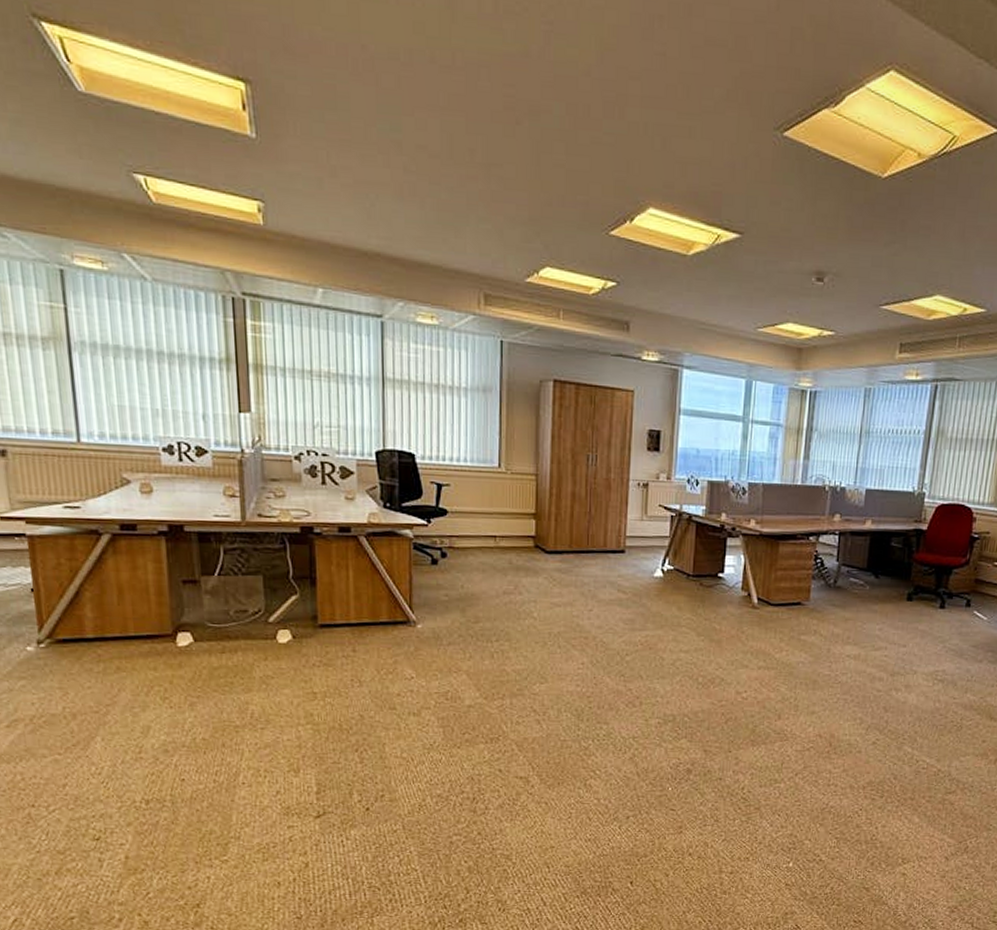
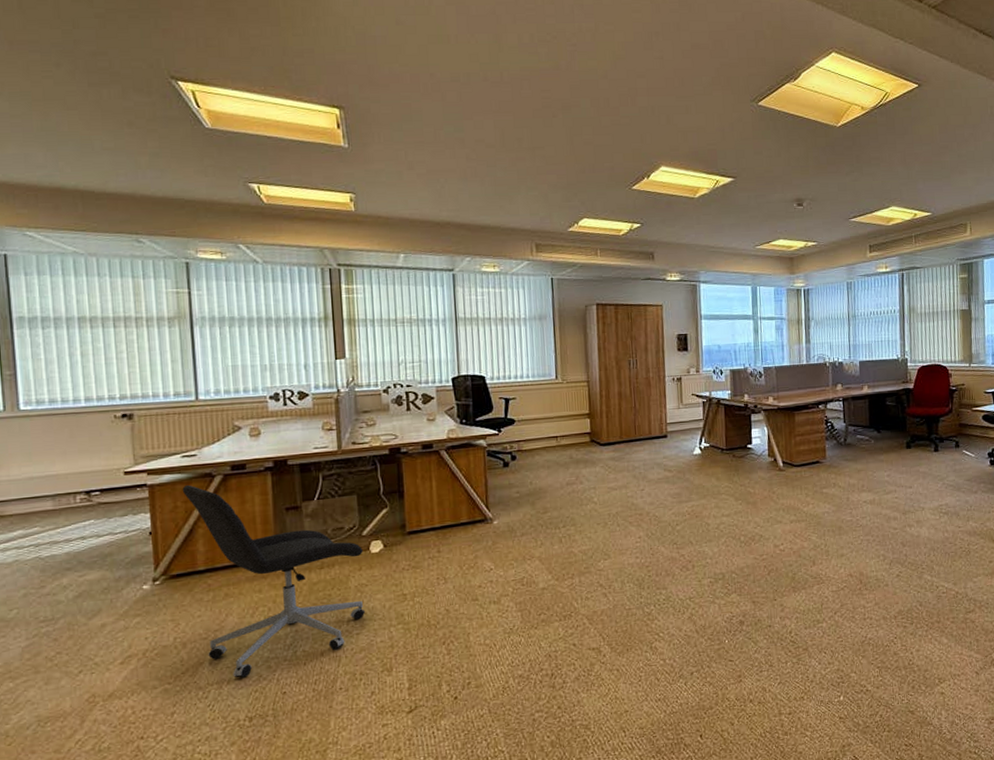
office chair: none [65,540,271,758] -> present [182,484,366,679]

